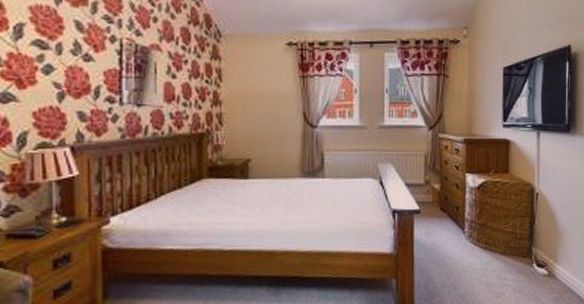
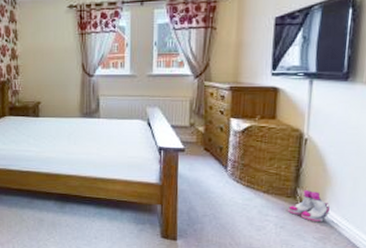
boots: none [525,248,563,282] -> present [288,190,331,223]

